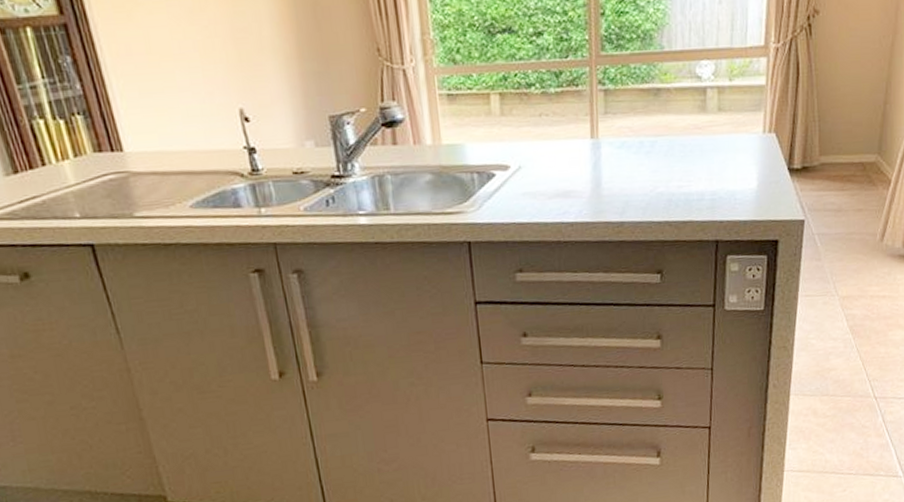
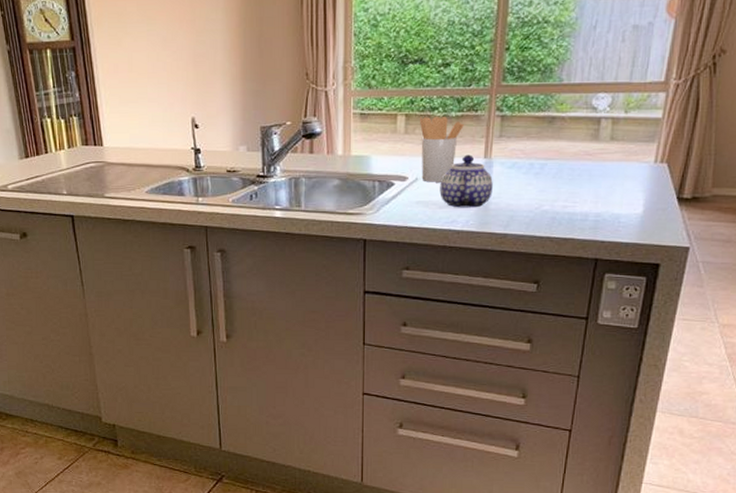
utensil holder: none [515,94,565,170] -> present [419,116,464,182]
teapot: none [546,135,604,197] -> present [439,154,493,208]

